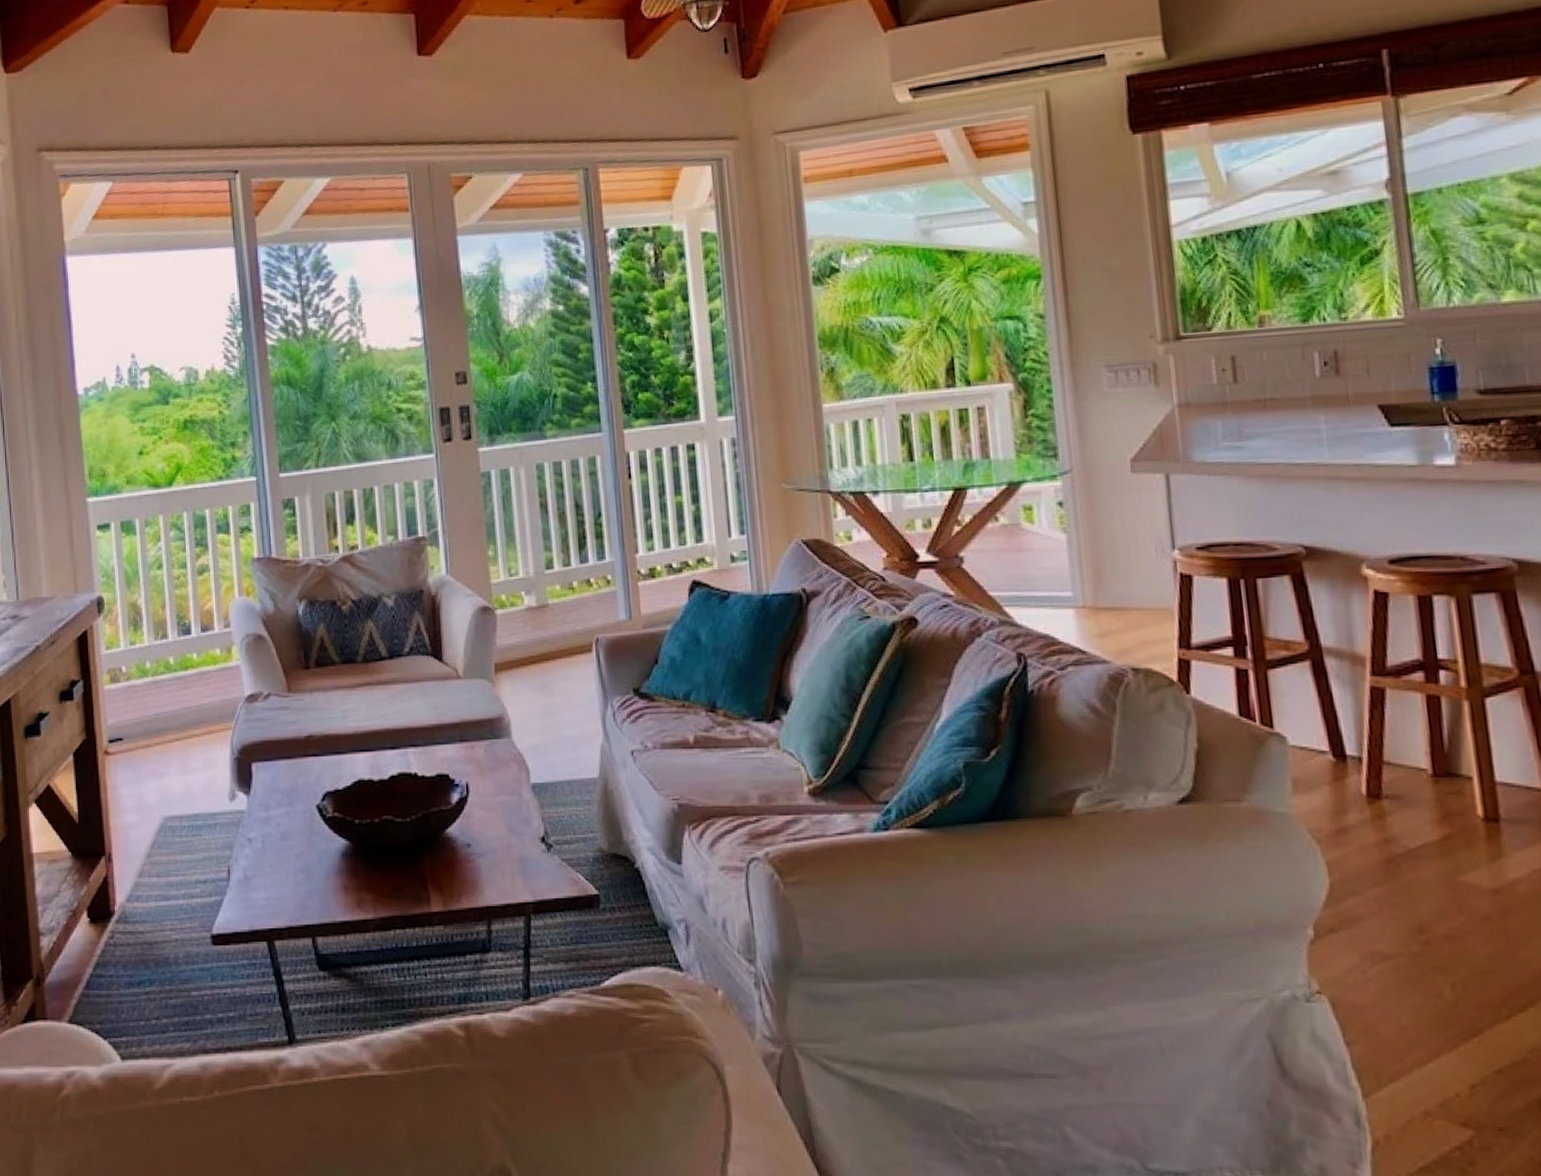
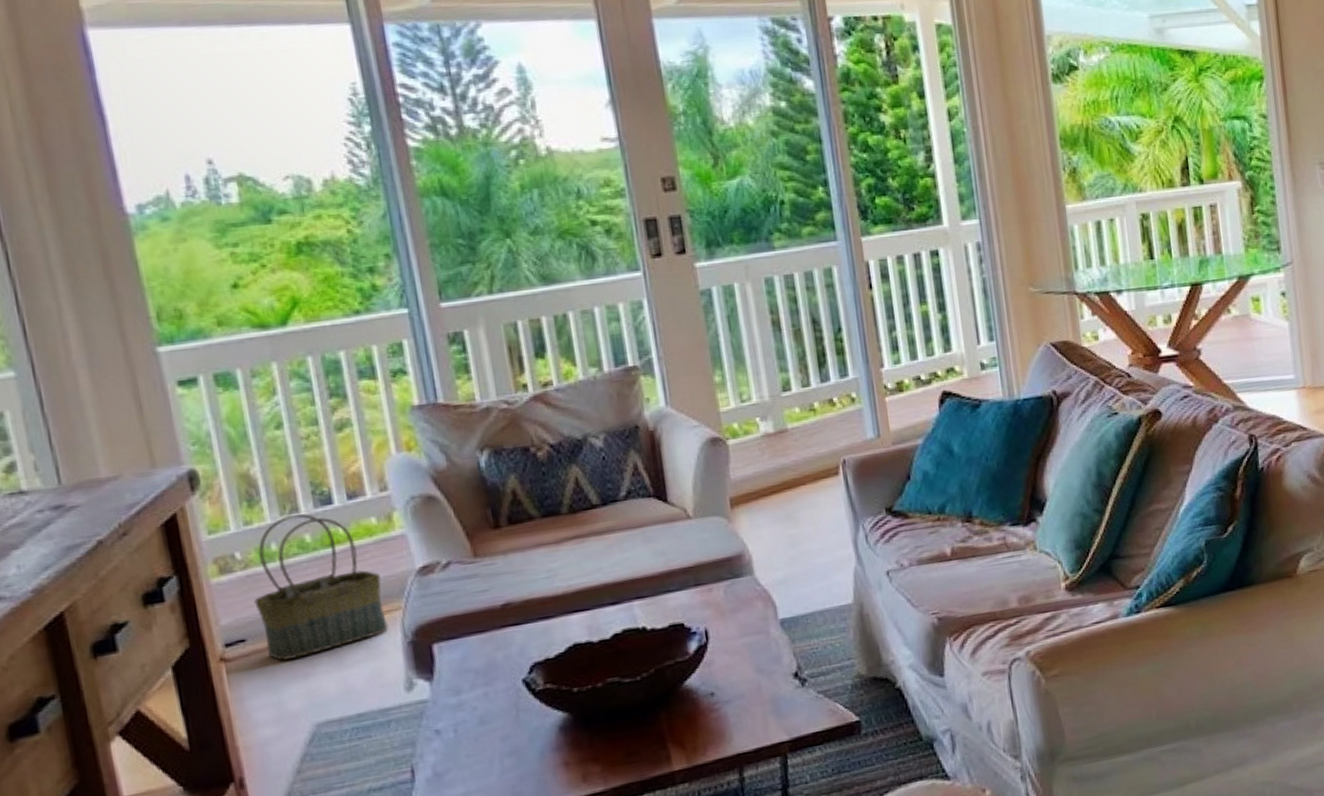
basket: none [131,639,221,760] -> present [254,513,388,661]

